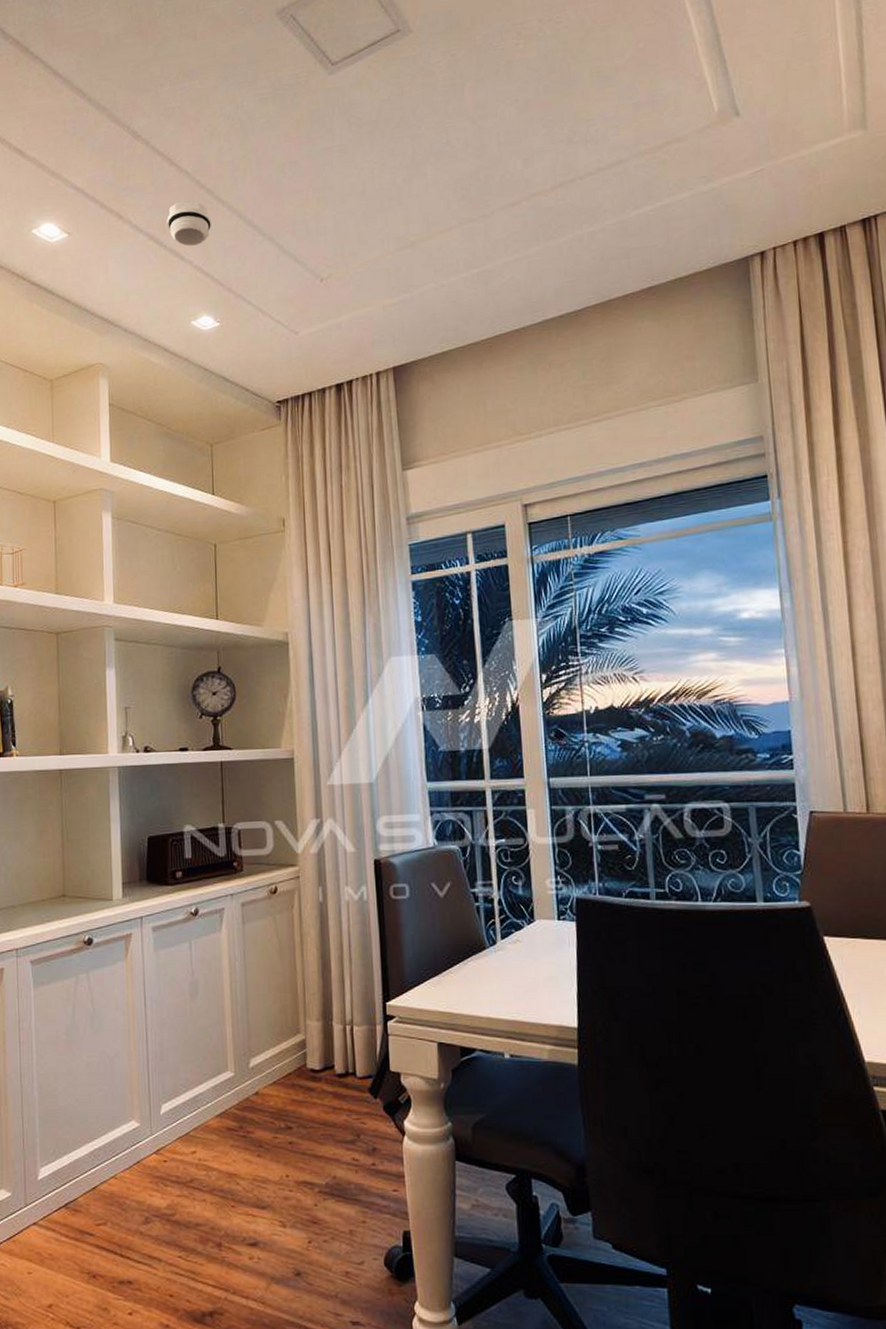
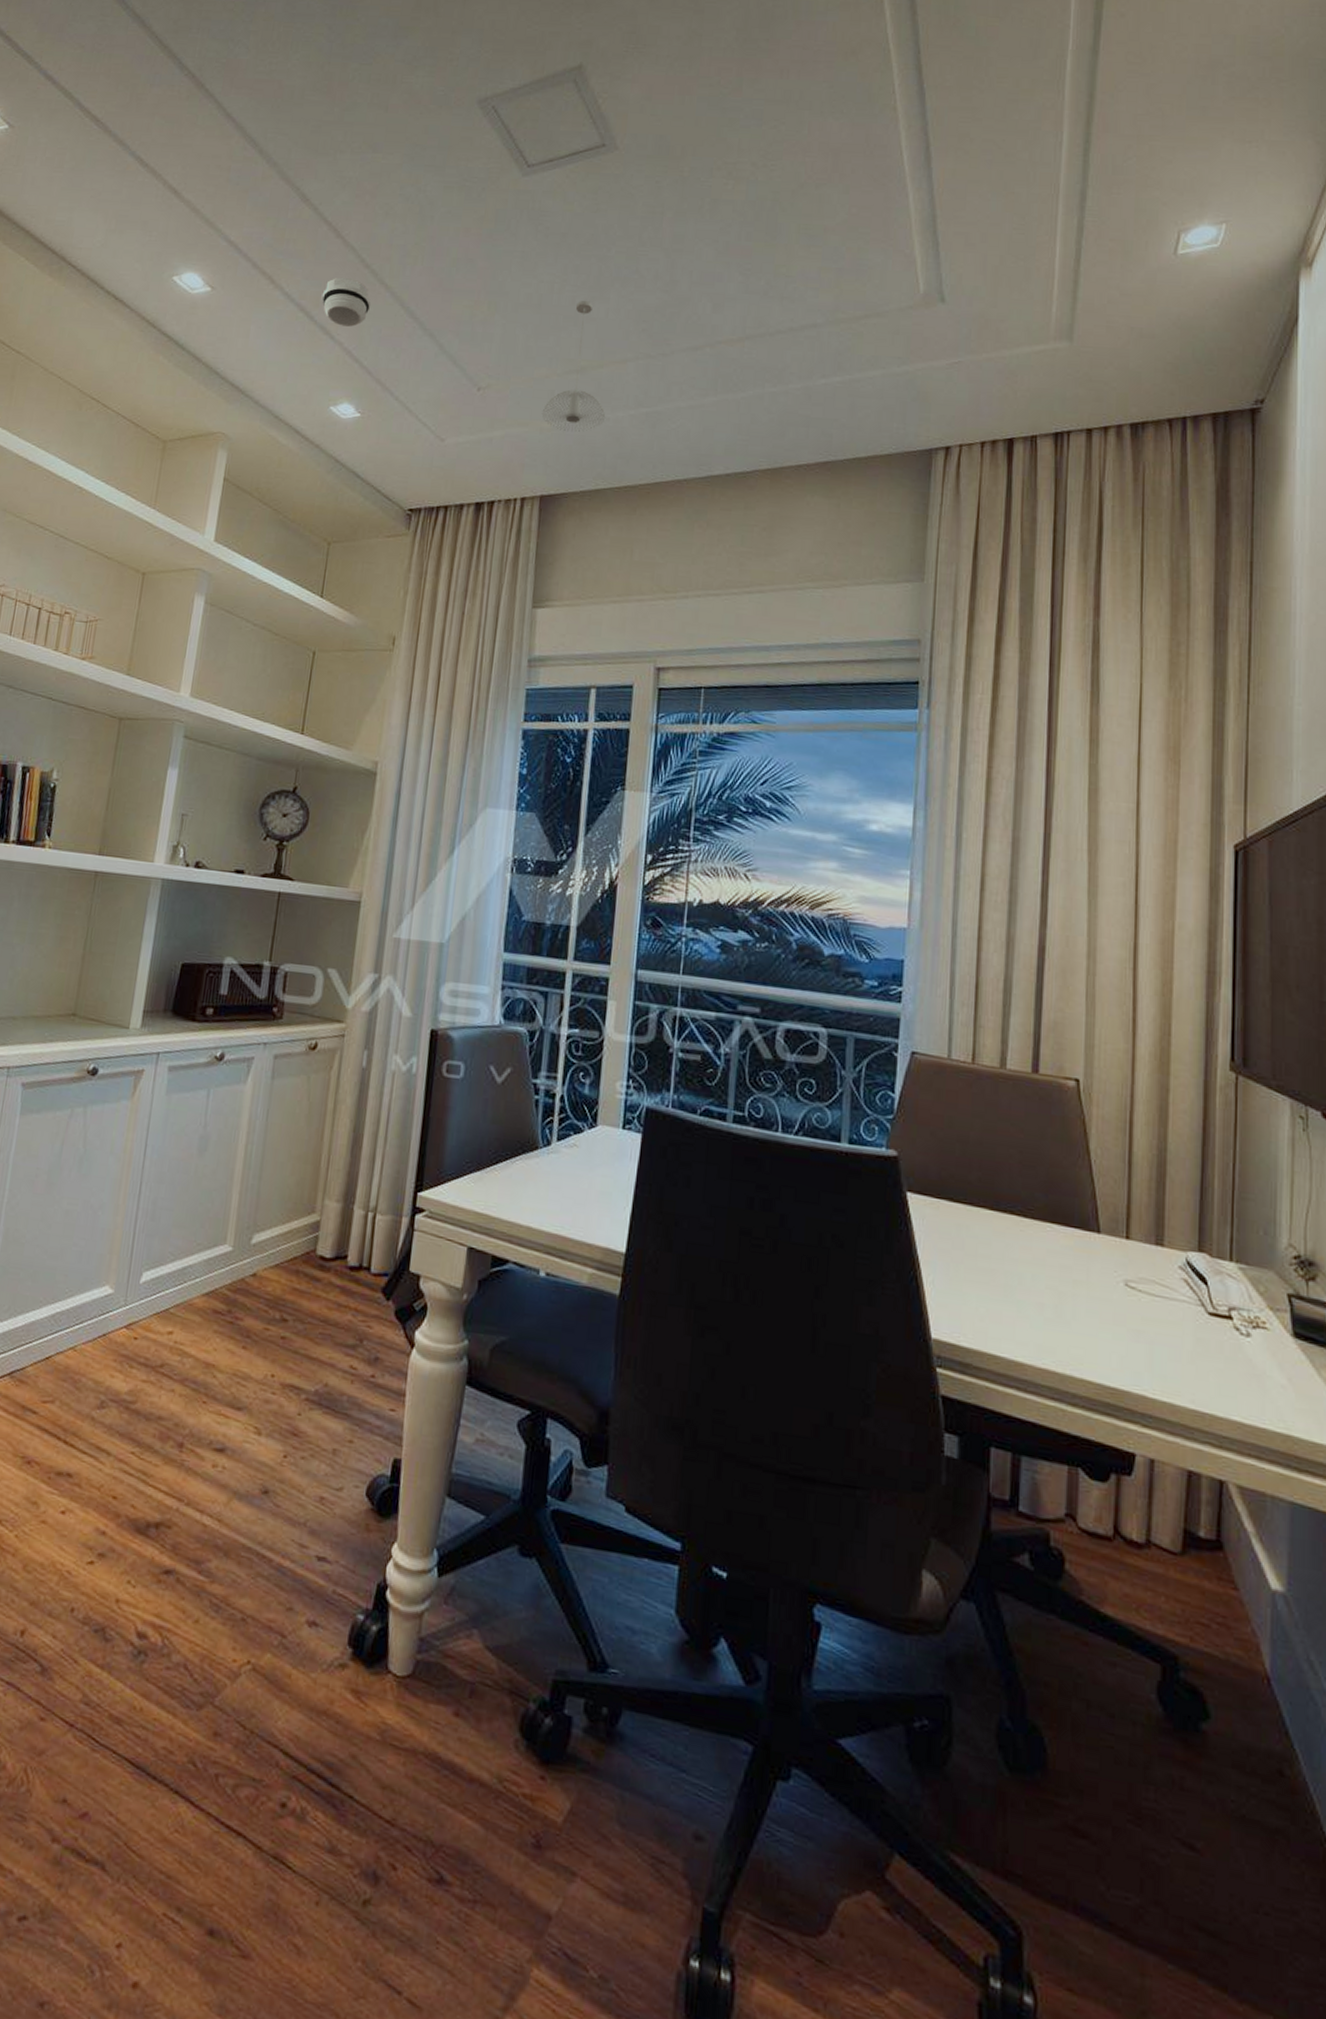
pendant light: none [382,180,441,304] -> present [541,301,606,432]

